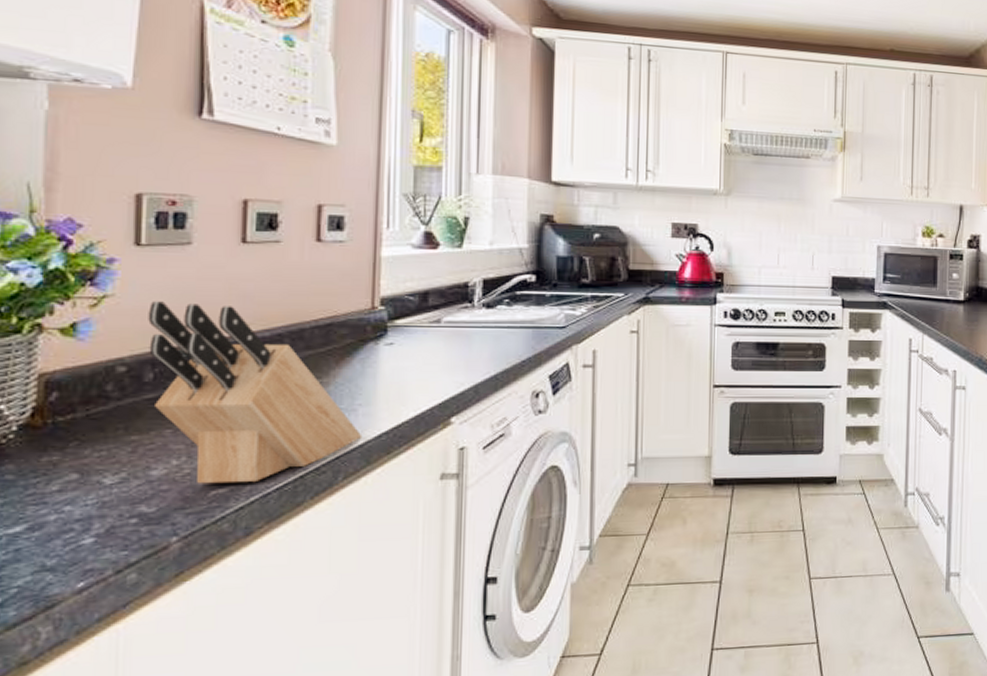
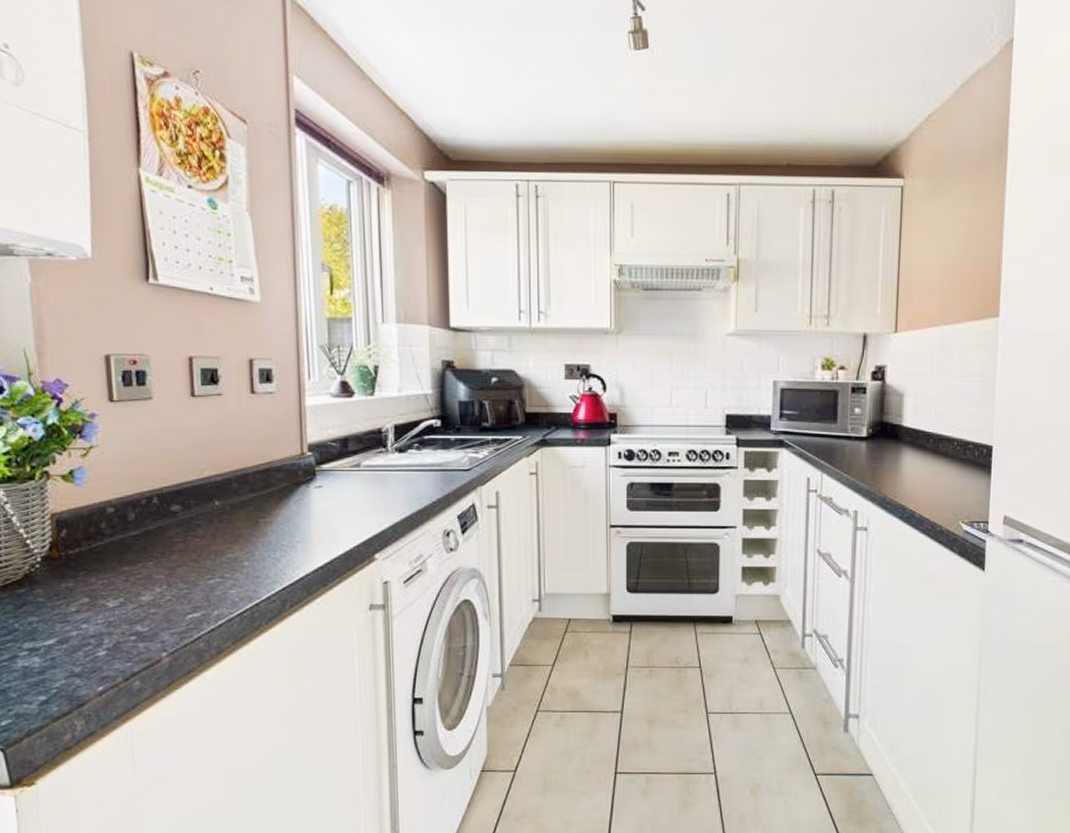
knife block: present [148,301,363,484] -> none [125,451,303,609]

